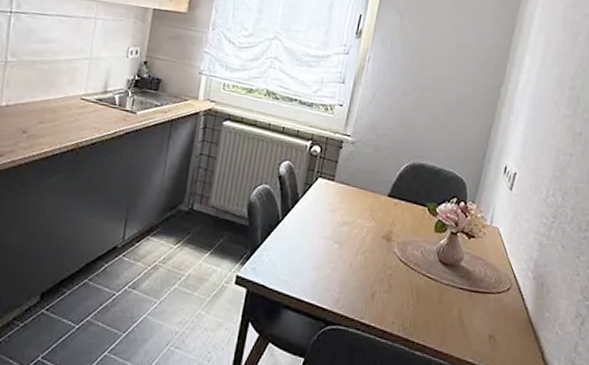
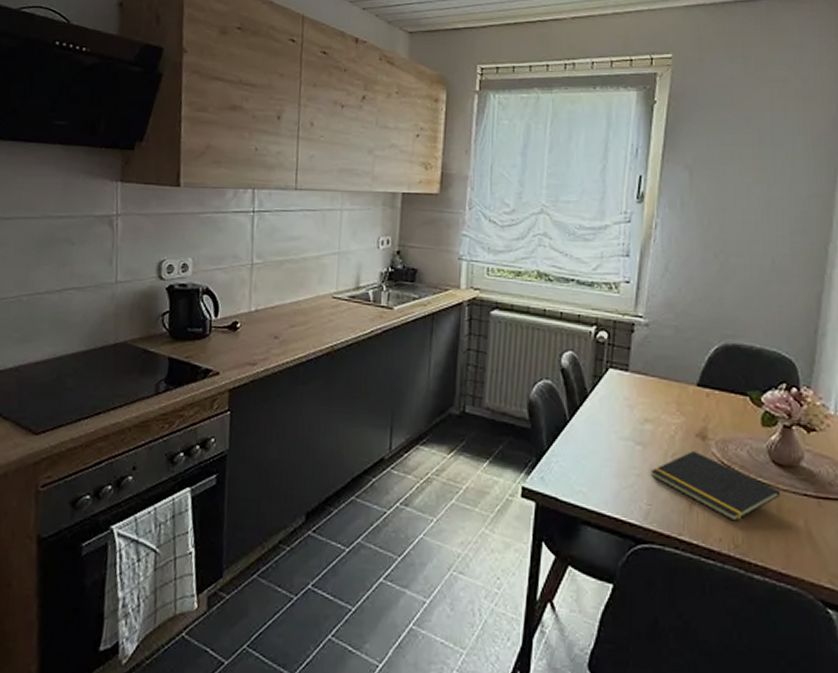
notepad: none [344,250,443,309] -> present [651,451,781,521]

